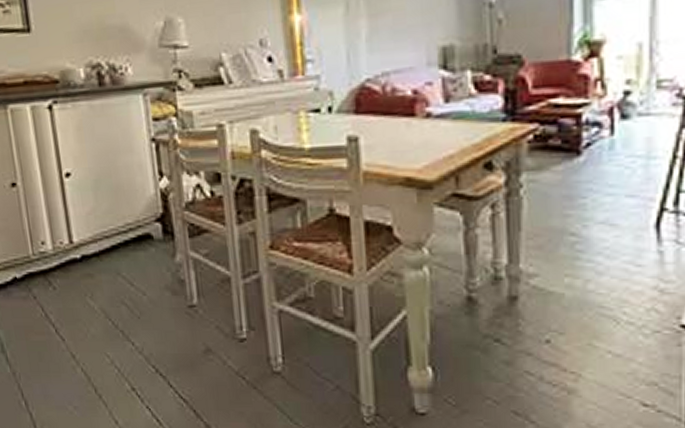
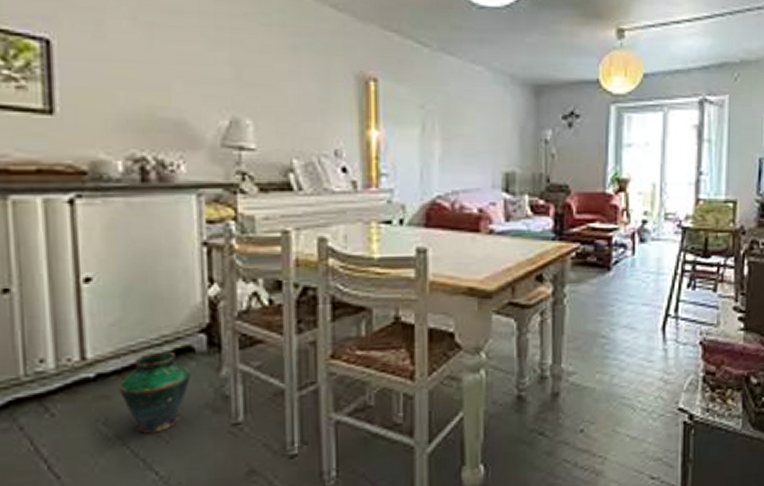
vase: none [98,237,152,309] -> present [118,351,191,434]

